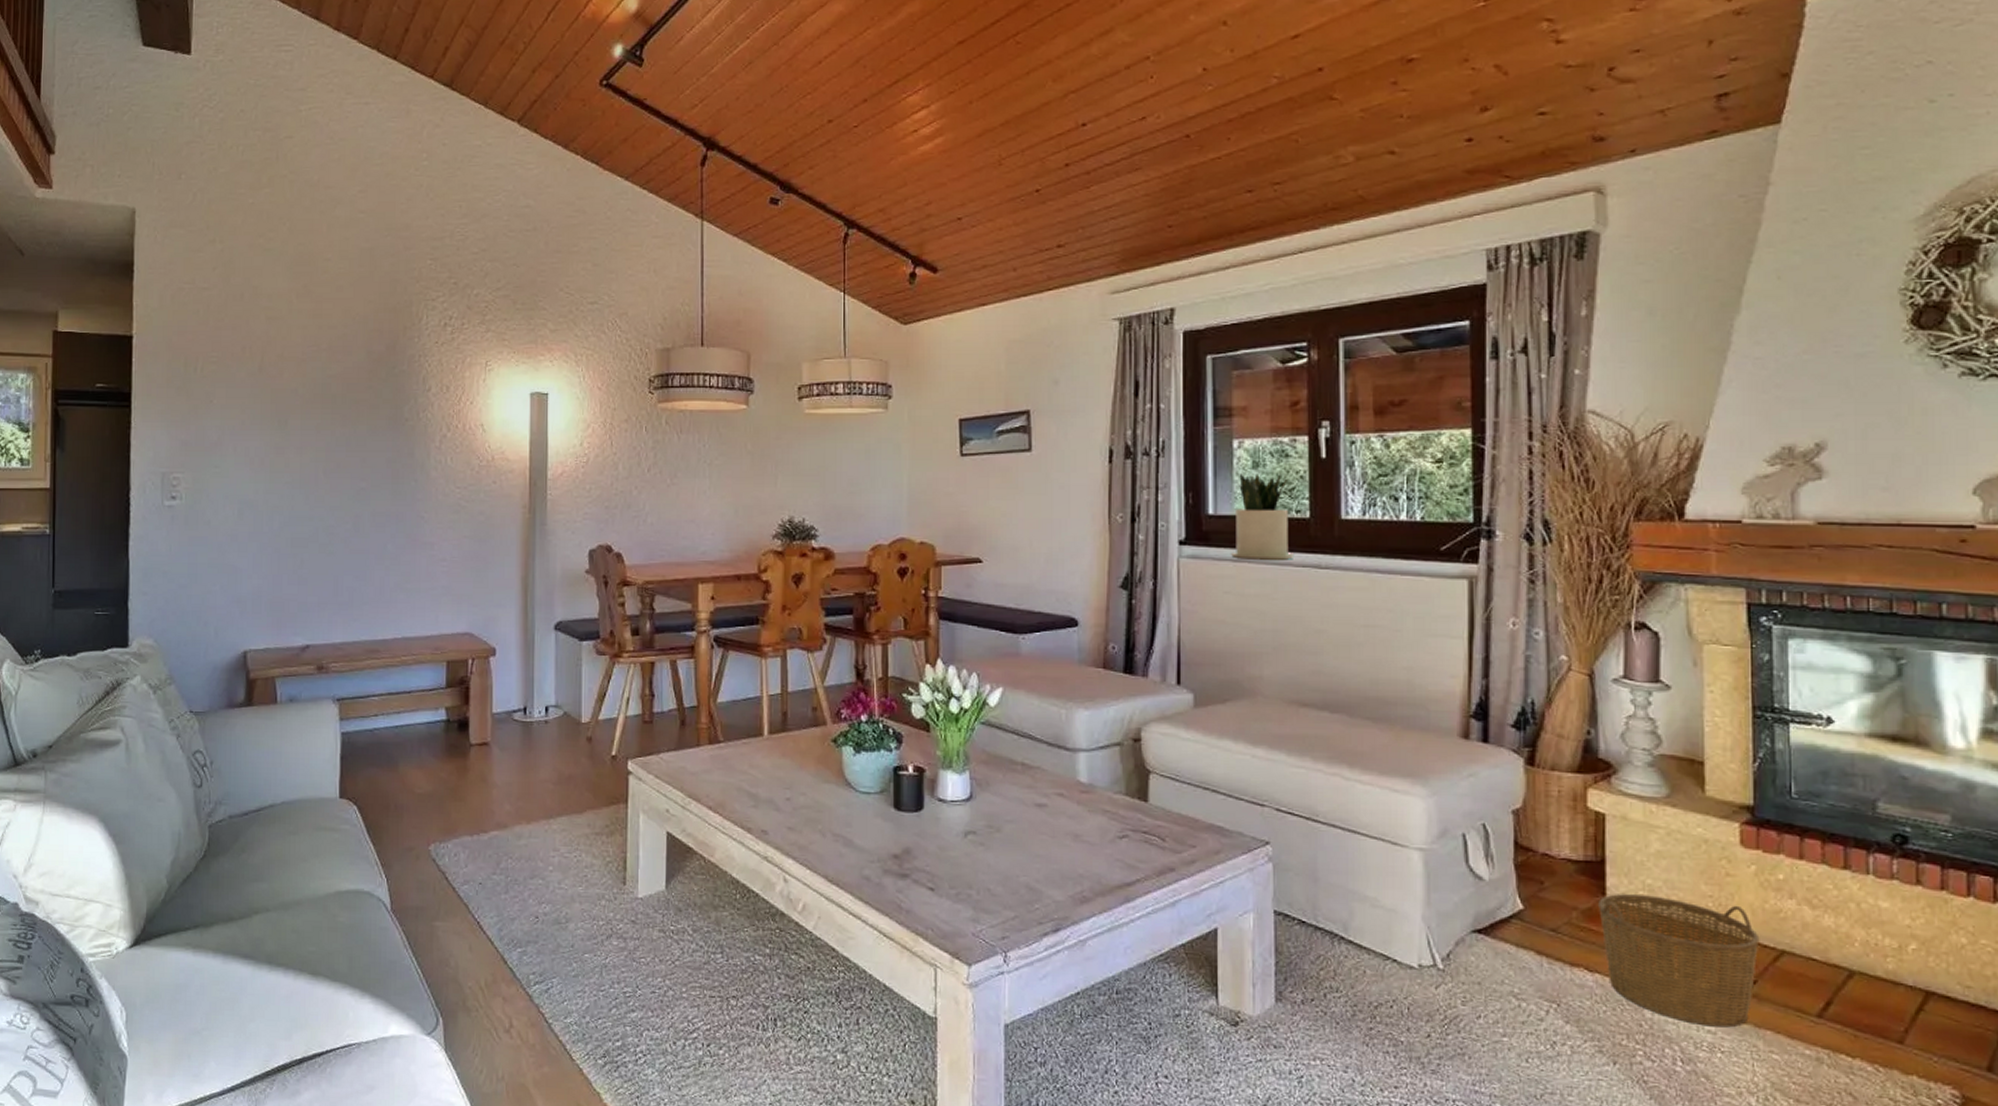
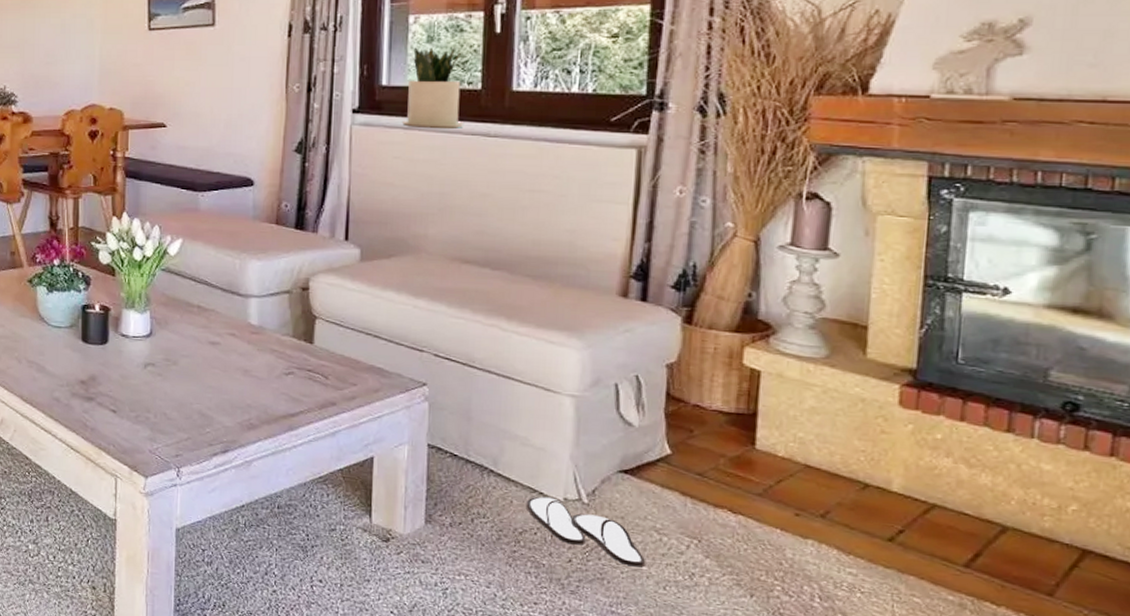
slippers: none [1381,964,1505,1039] -> present [527,497,645,567]
basket: present [1598,894,1760,1028] -> none [747,444,911,571]

